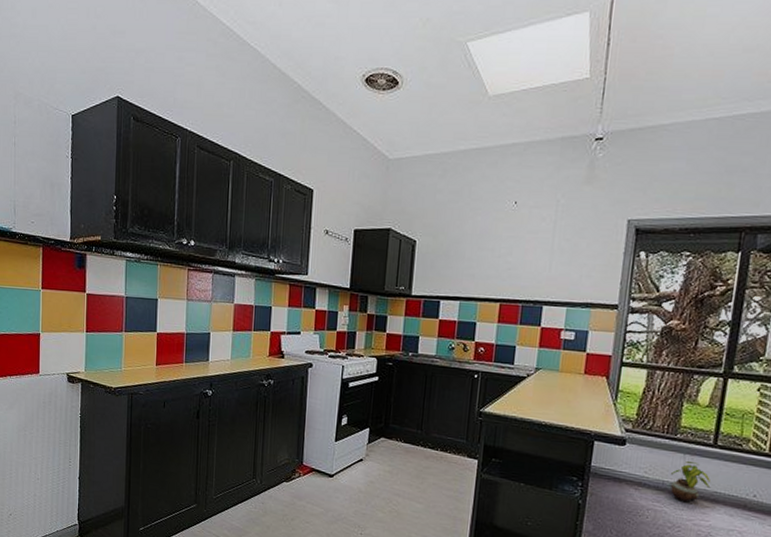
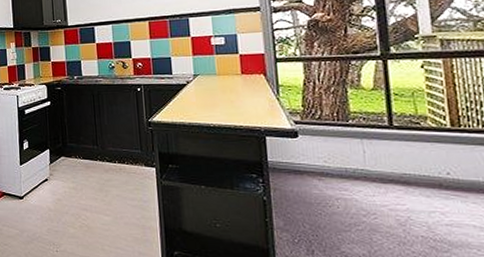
potted plant: present [670,461,711,502] -> none [352,146,398,188]

